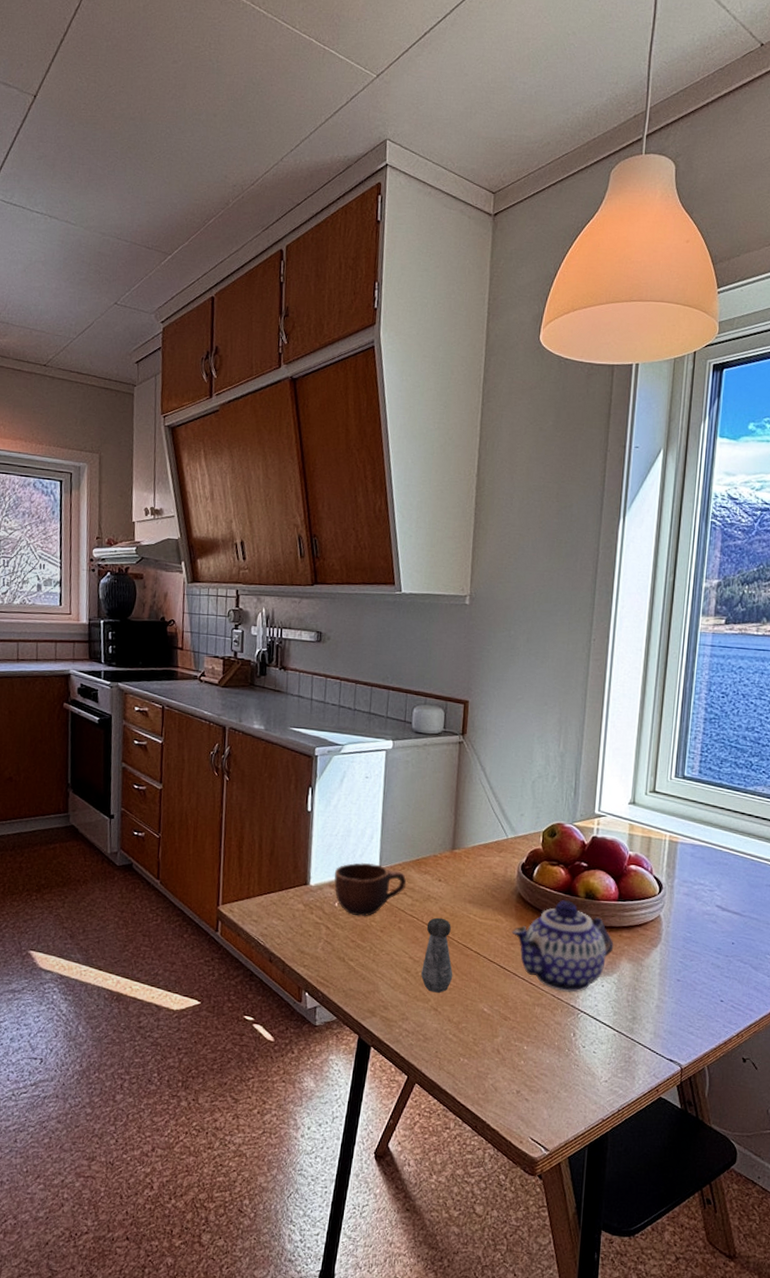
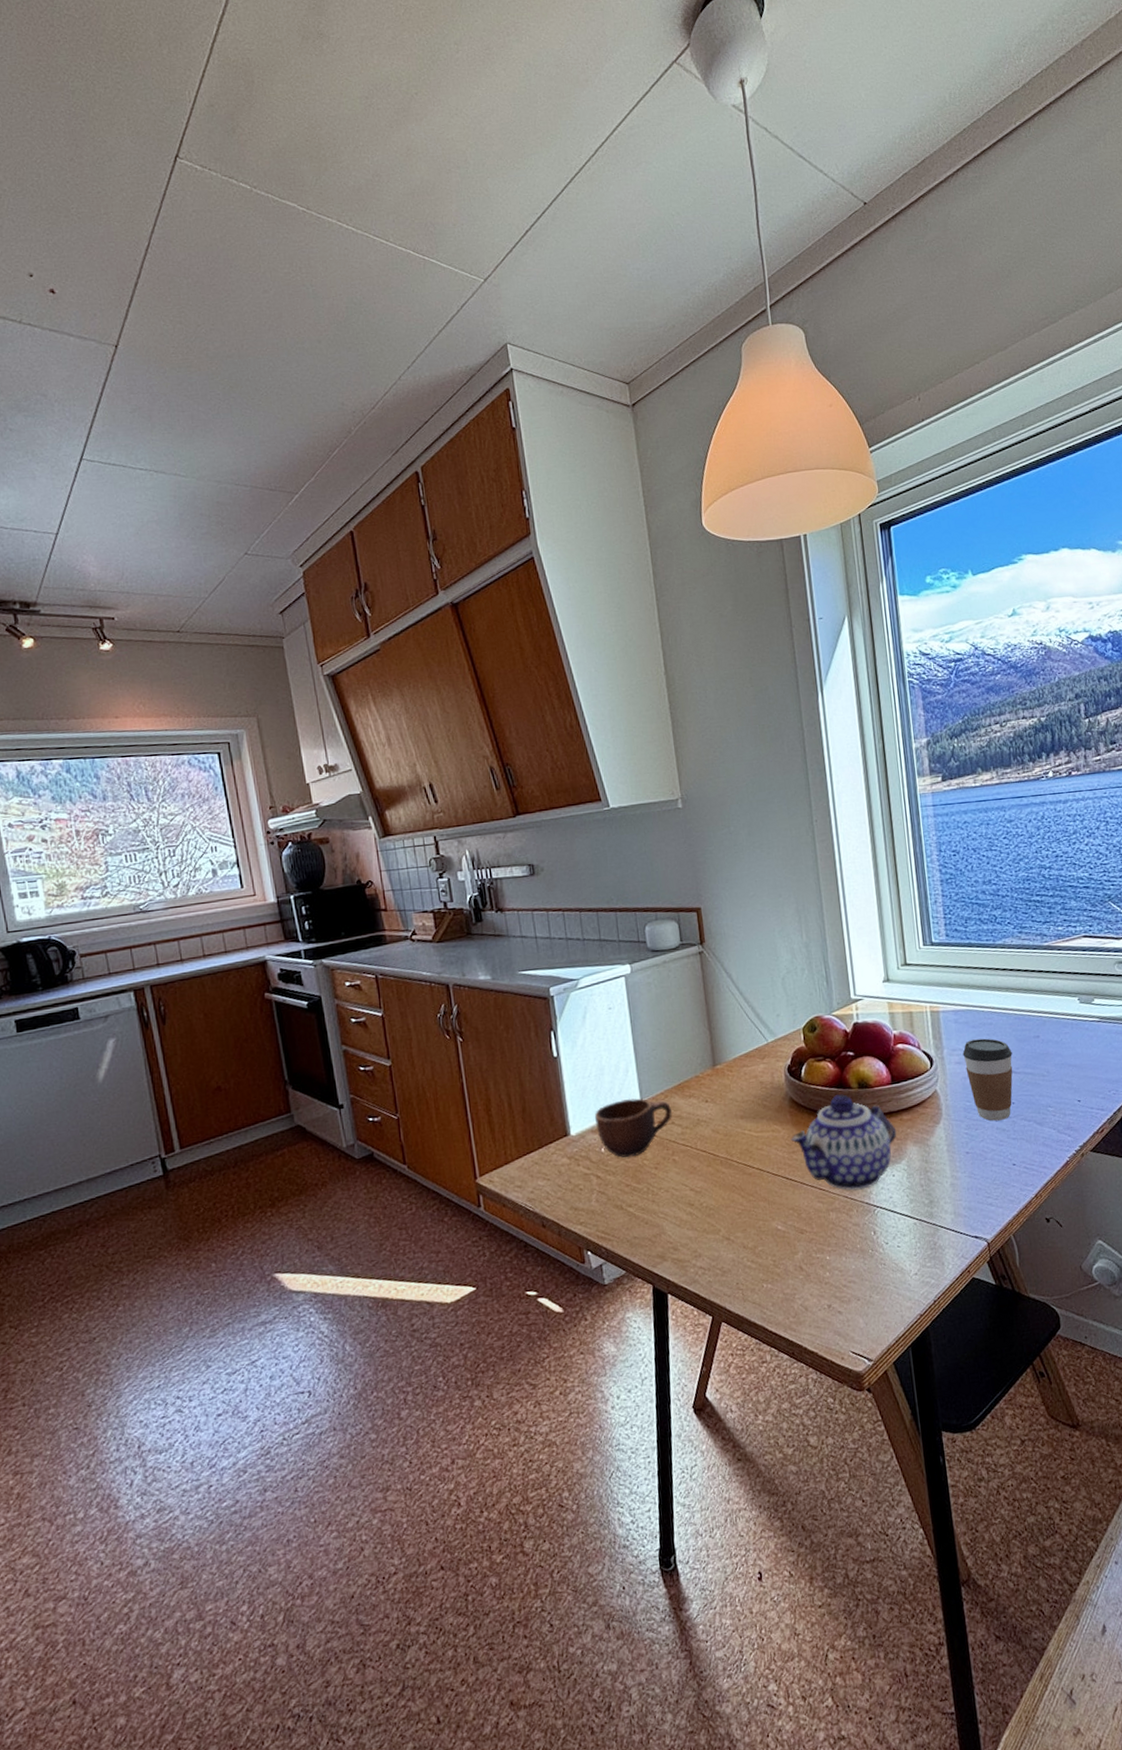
salt shaker: present [420,917,453,993] -> none [702,1140,740,1222]
coffee cup: none [692,875,742,957] -> present [962,1038,1013,1121]

